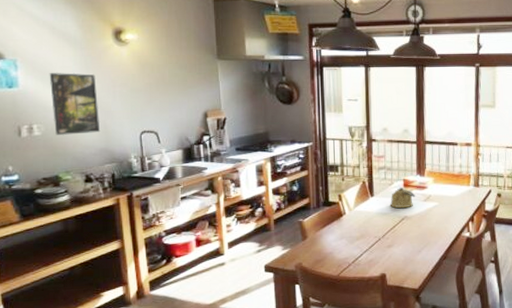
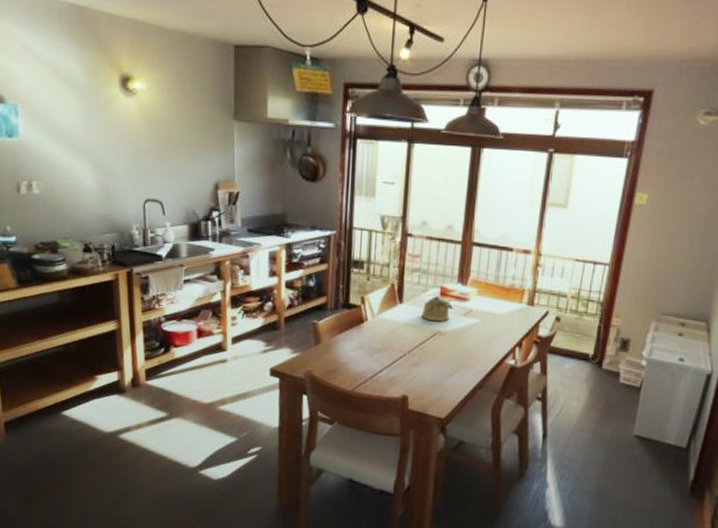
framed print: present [49,73,101,136] -> none [50,123,102,197]

